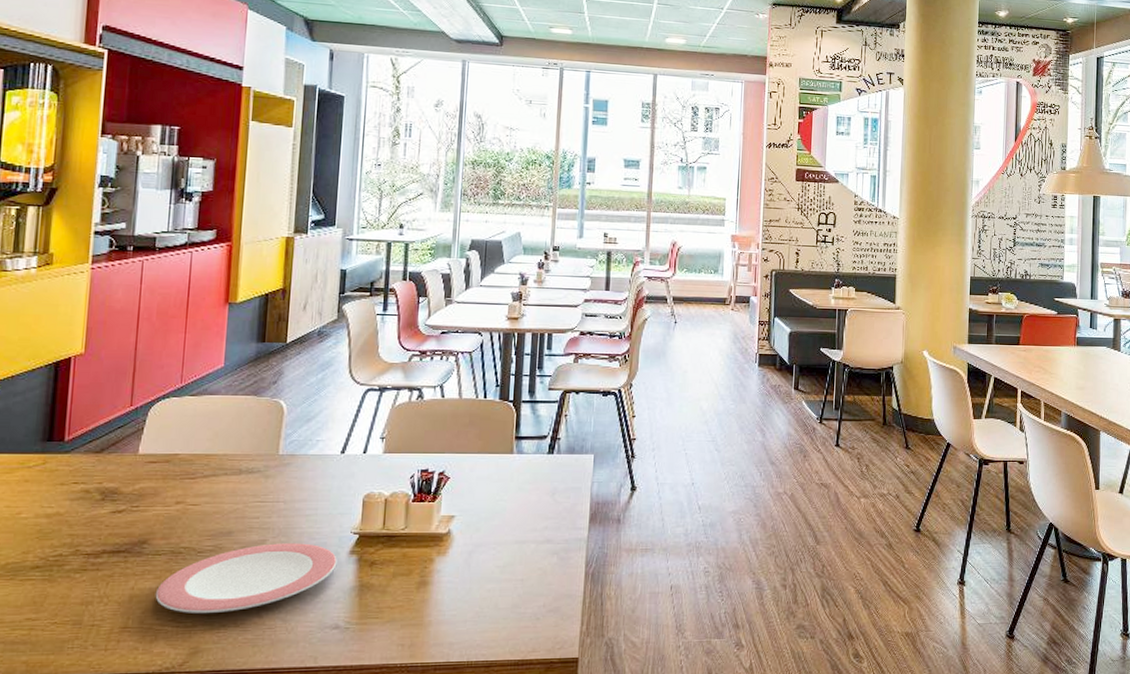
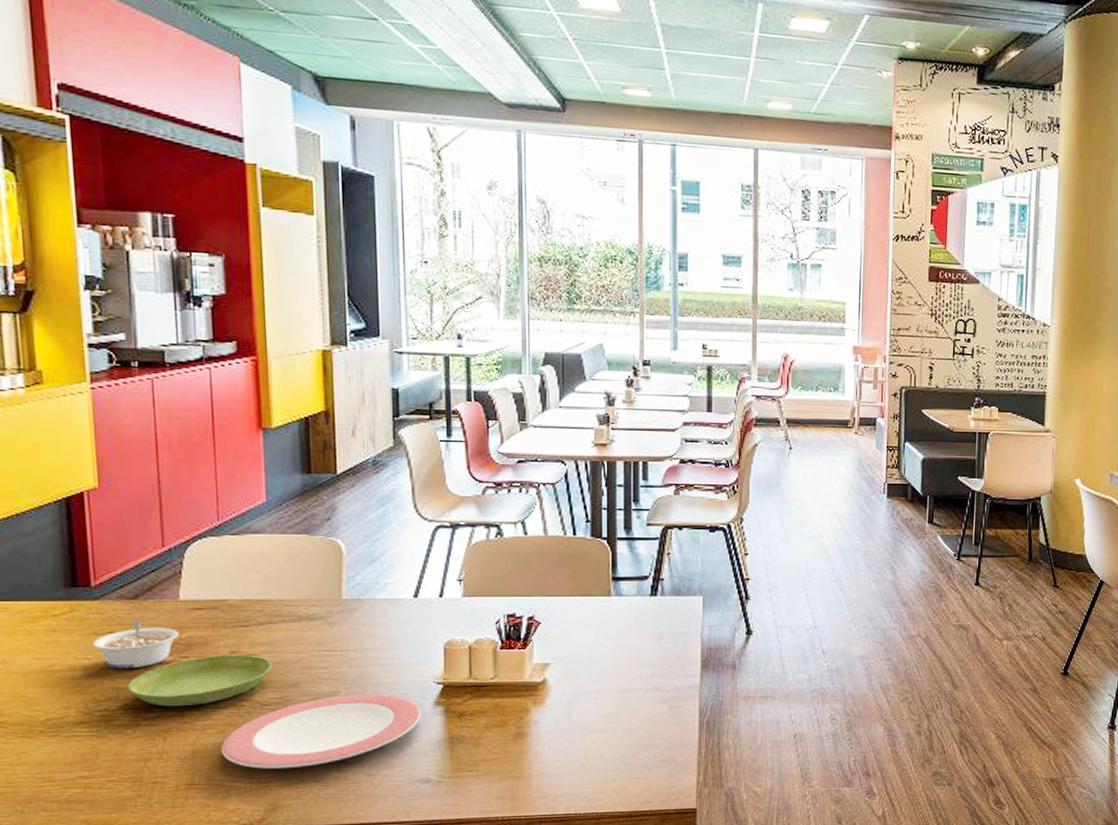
legume: none [58,471,134,517] -> present [93,619,179,669]
saucer: none [83,504,211,553] -> present [129,654,272,707]

